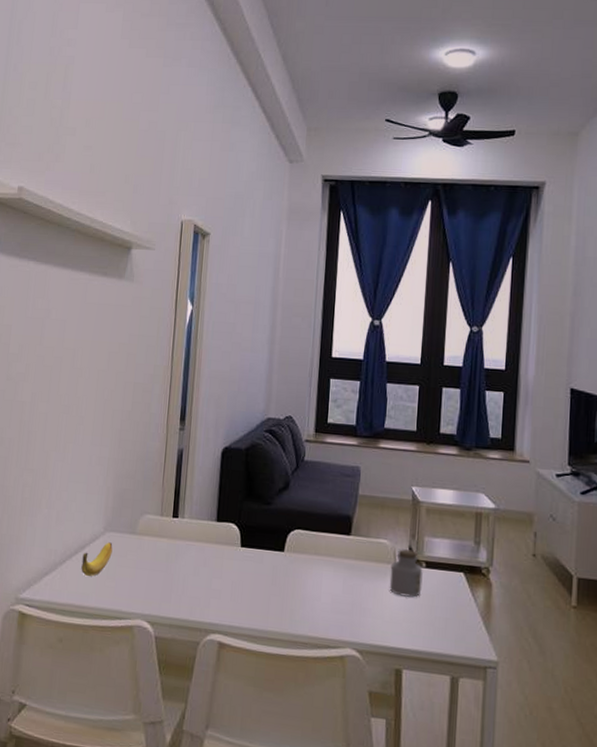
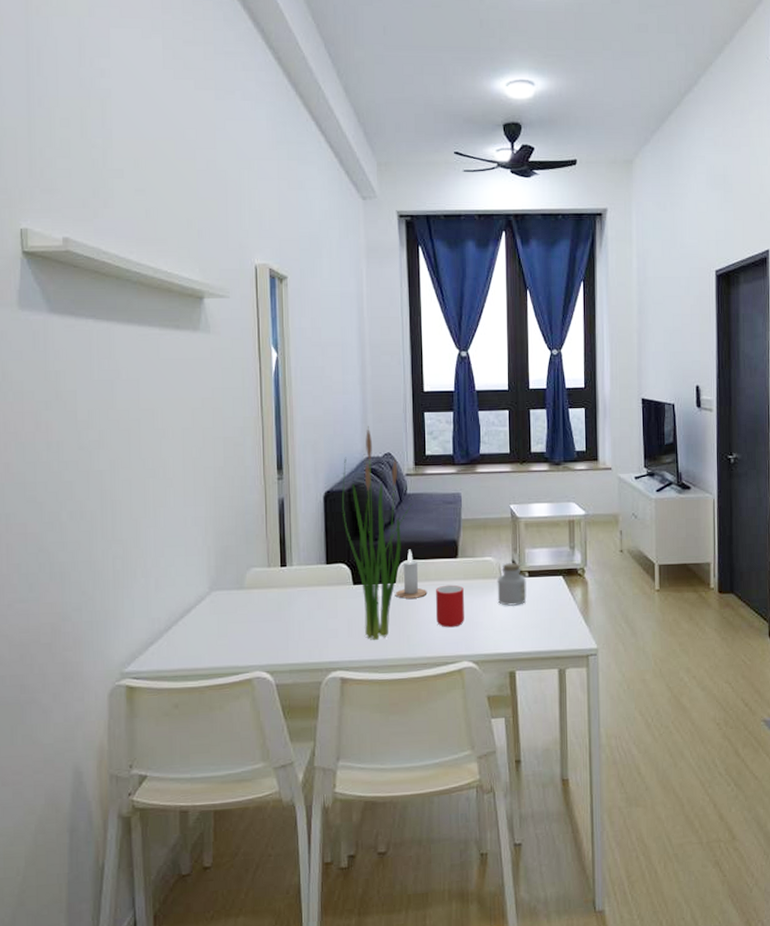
banana: present [81,542,113,577] -> none [189,601,221,639]
plant: none [238,386,309,610] -> present [342,426,412,641]
candle: none [282,518,316,572] -> present [395,549,428,599]
cup: none [322,562,354,610] -> present [436,584,464,628]

